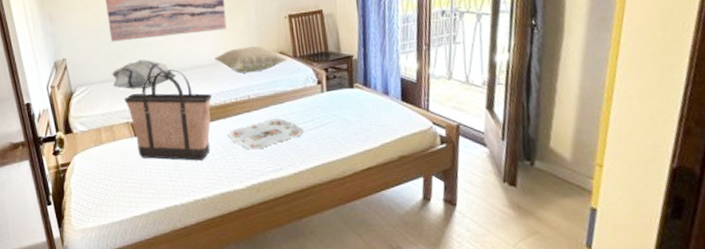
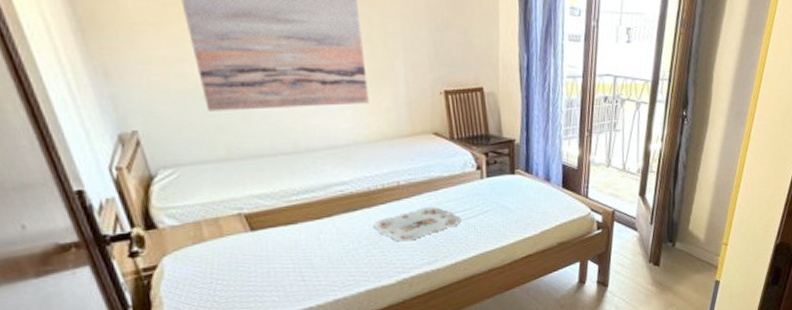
decorative pillow: present [111,59,177,89] -> none [210,136,305,173]
shopping bag: present [125,69,212,161] -> none [233,148,352,257]
pillow: present [214,46,287,74] -> none [354,125,442,156]

